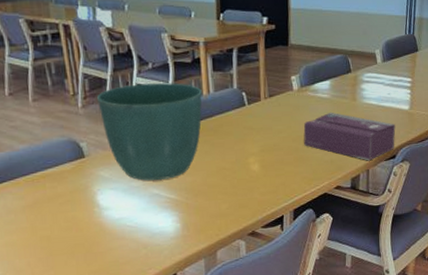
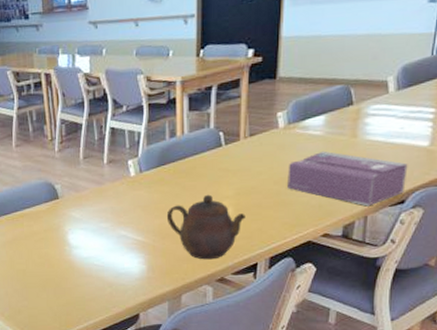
flower pot: present [97,83,202,181] -> none [73,125,176,222]
teapot: none [197,151,270,215] -> present [166,194,245,260]

